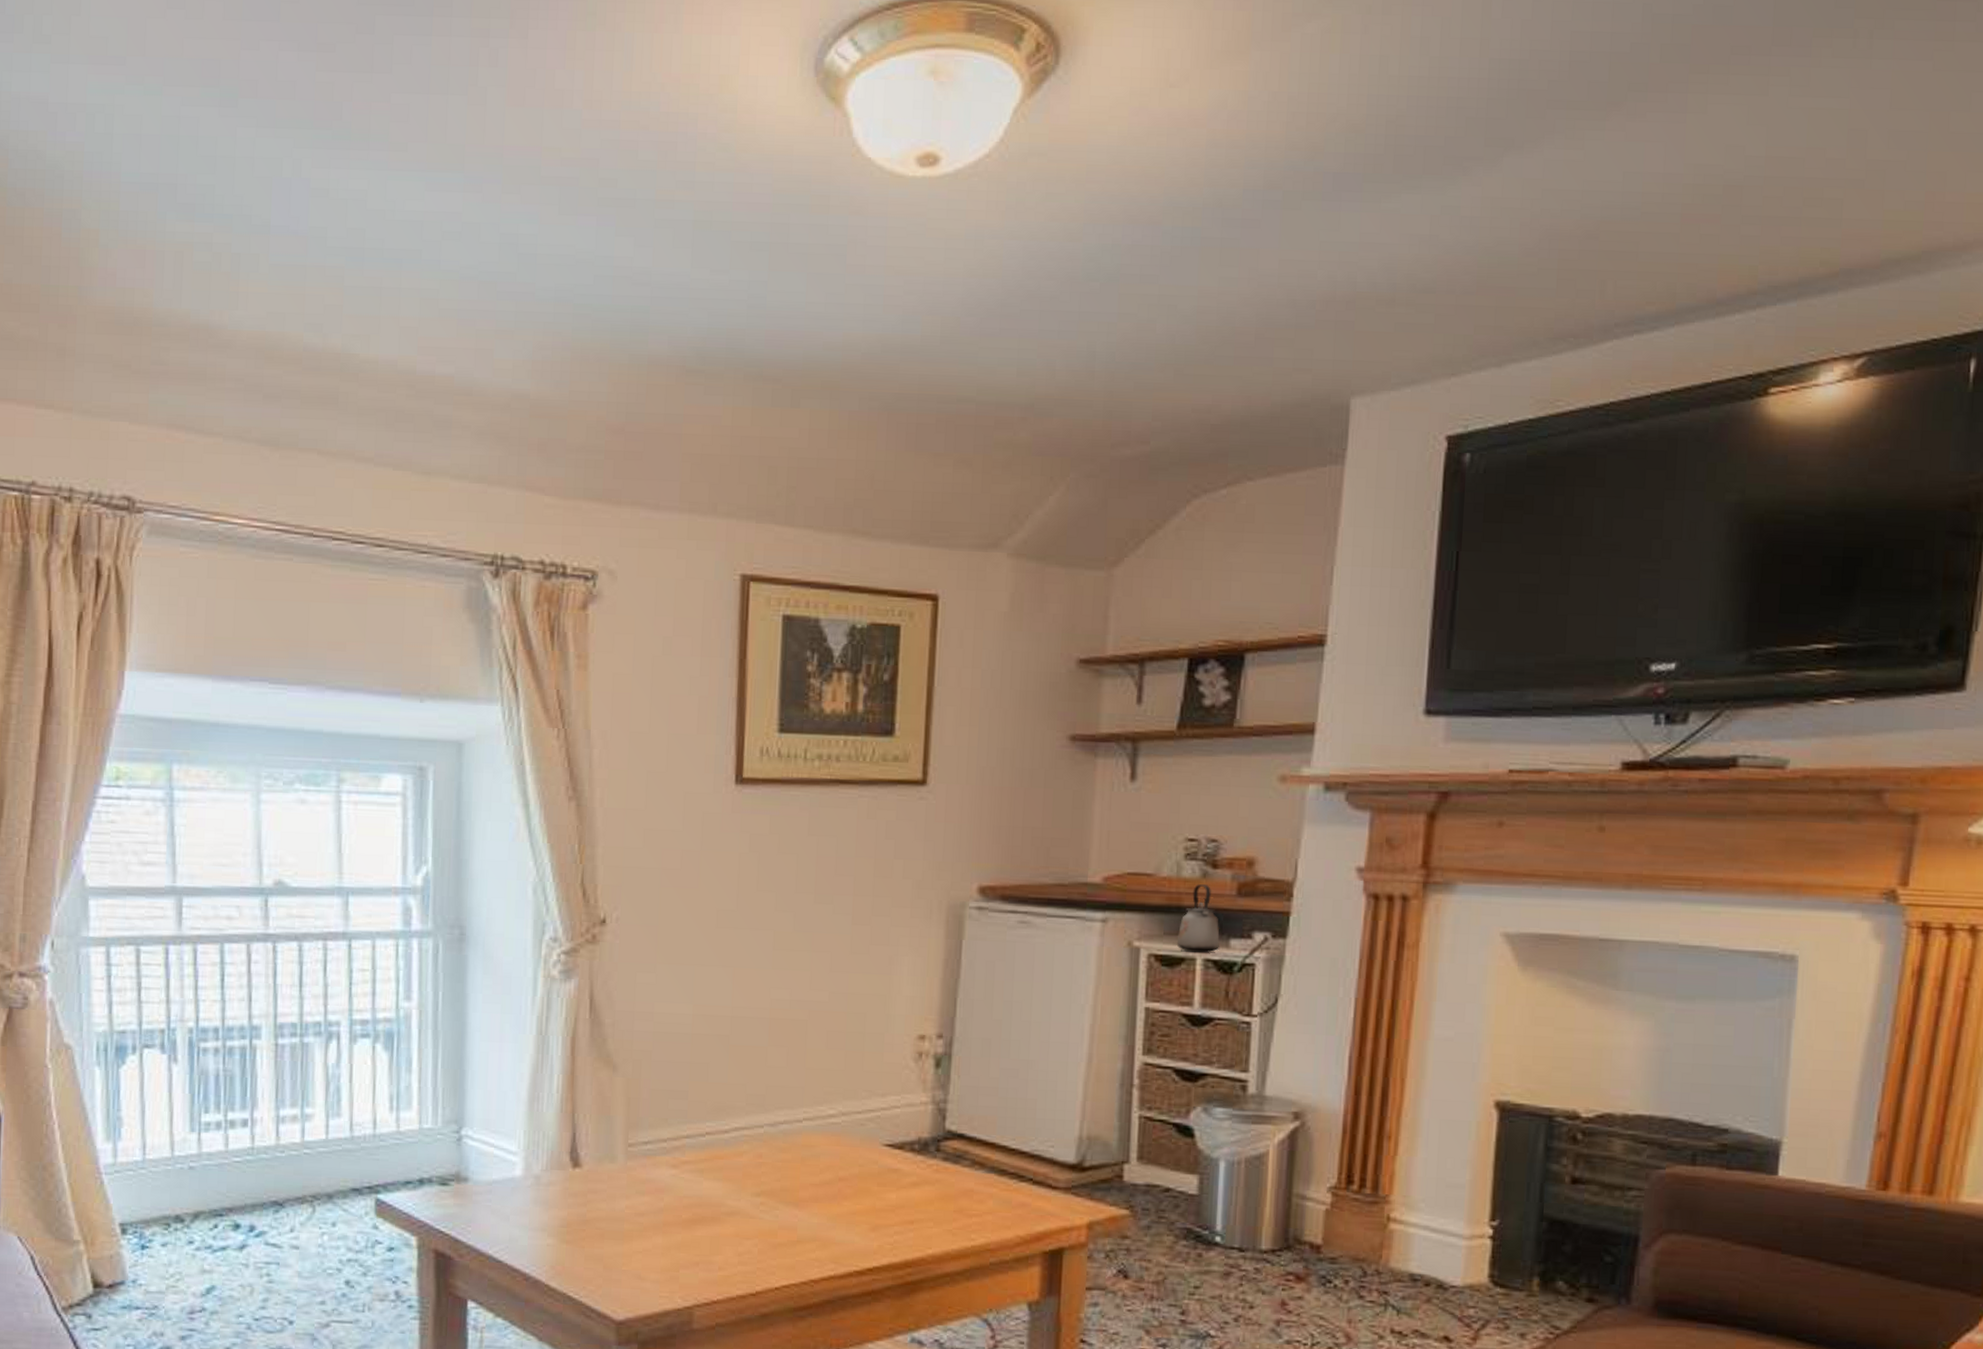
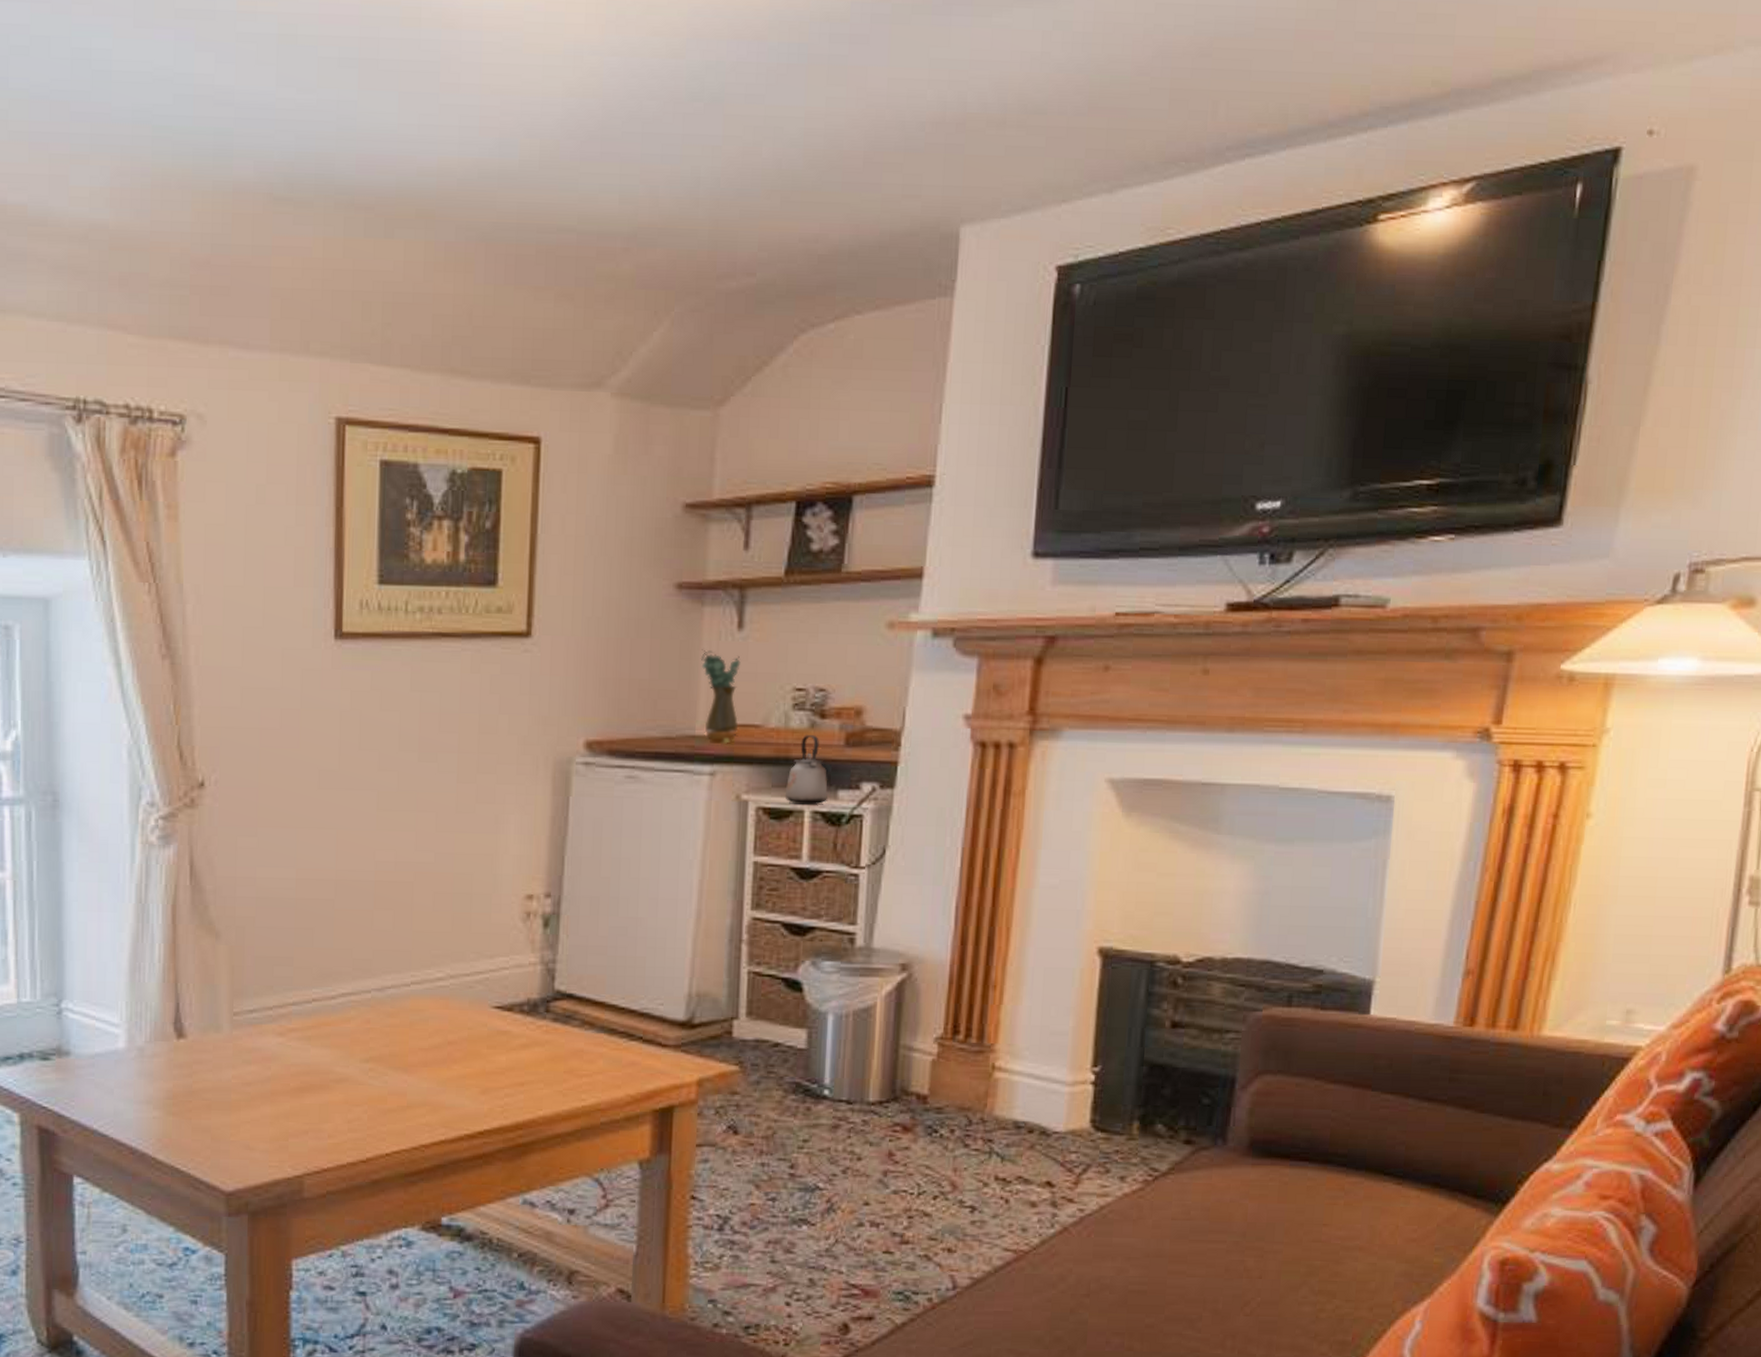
vase: none [1093,799,1133,893] -> present [700,649,741,745]

